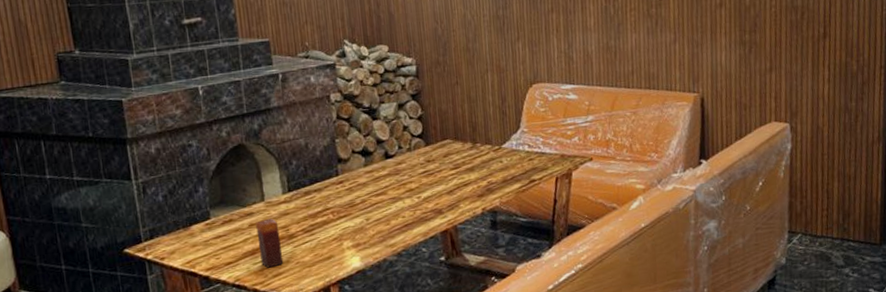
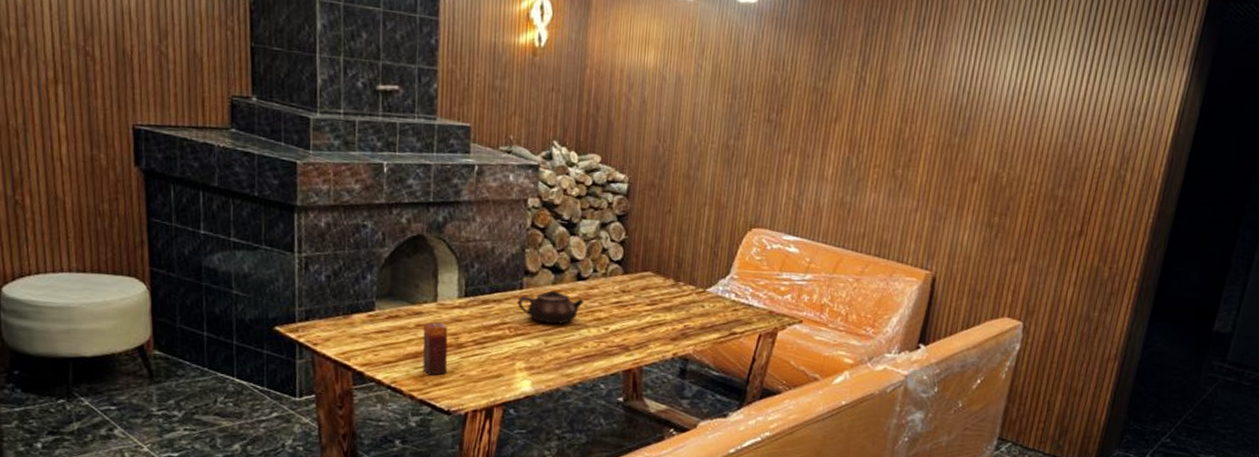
teapot: none [335,171,395,203] -> present [517,290,584,324]

